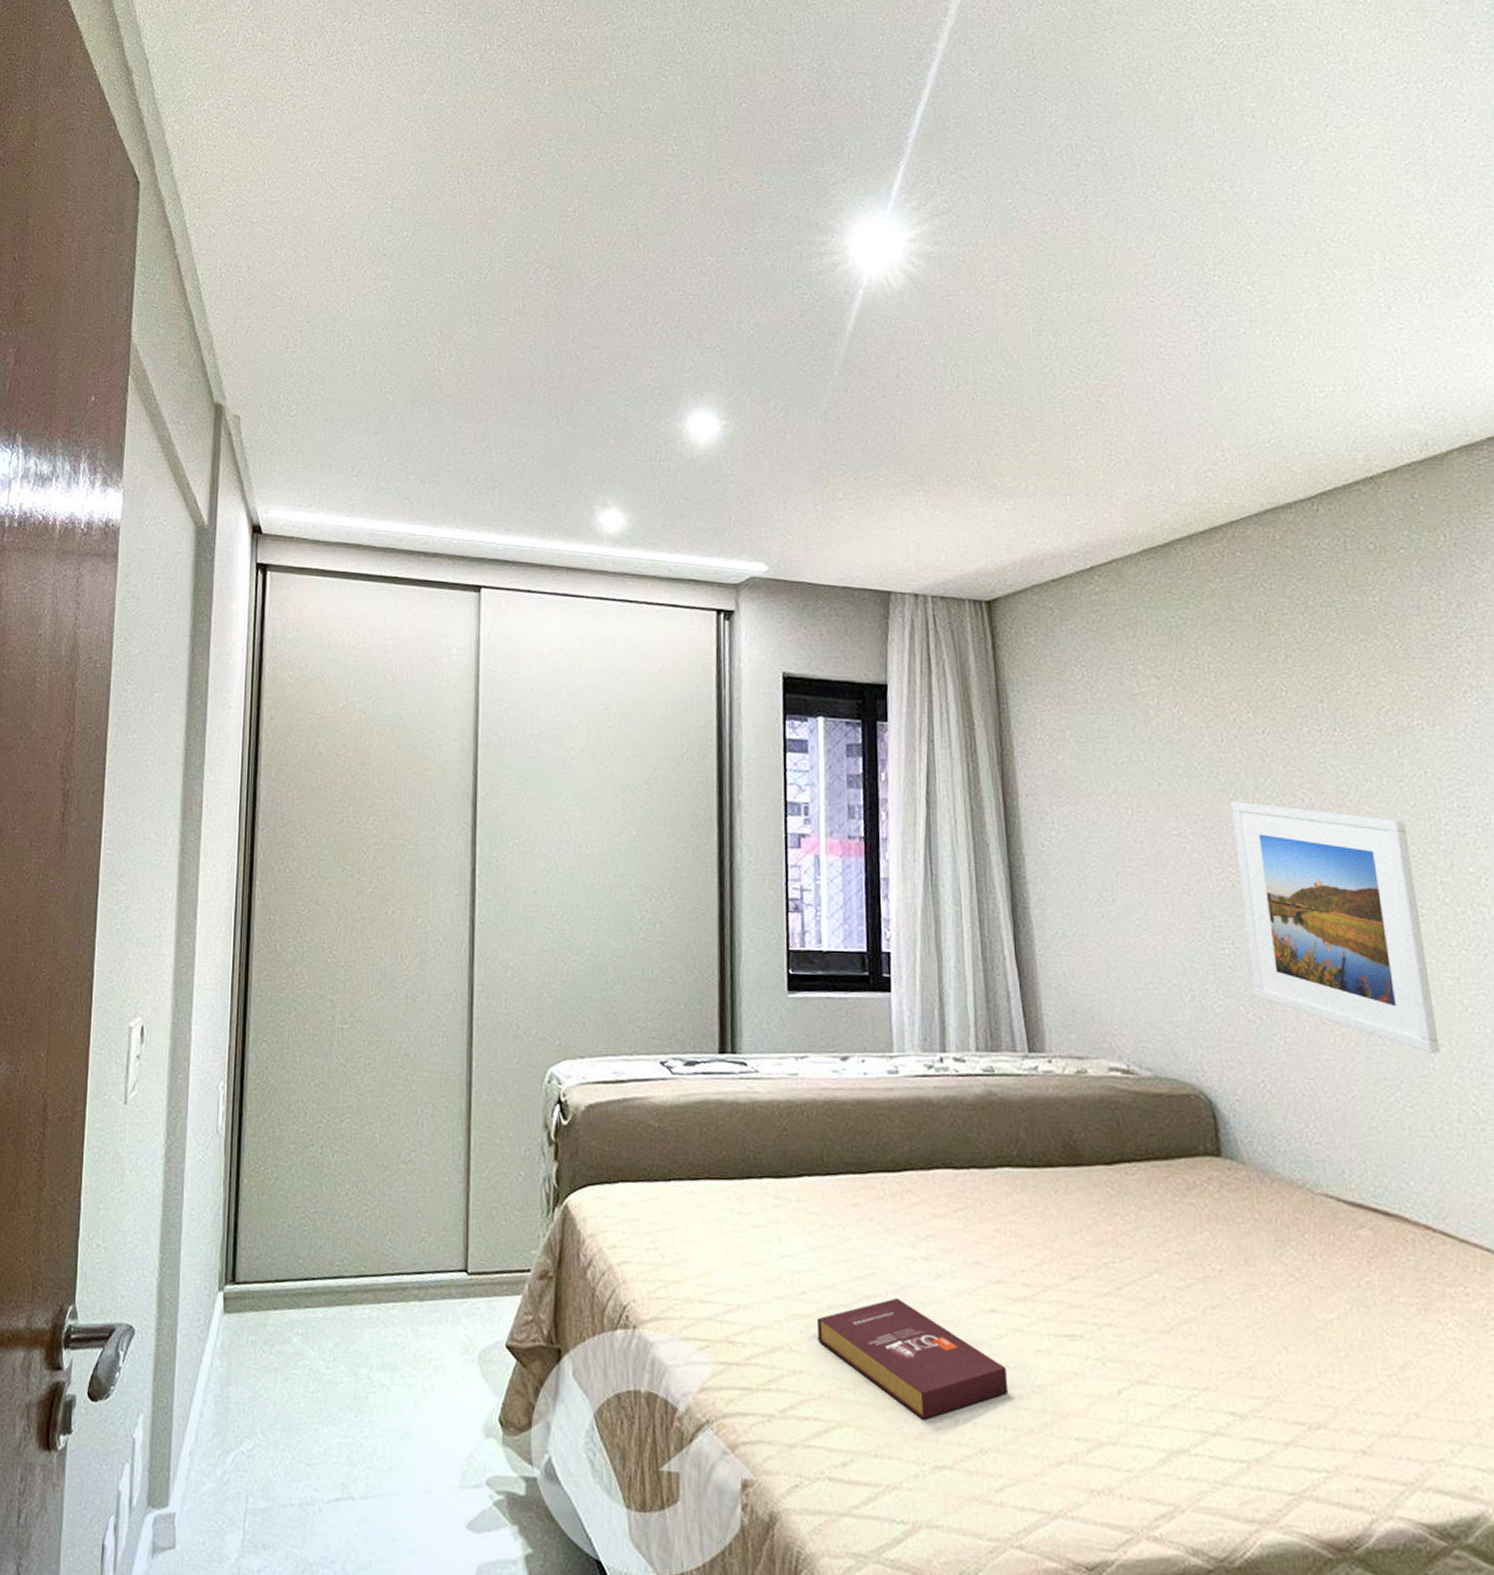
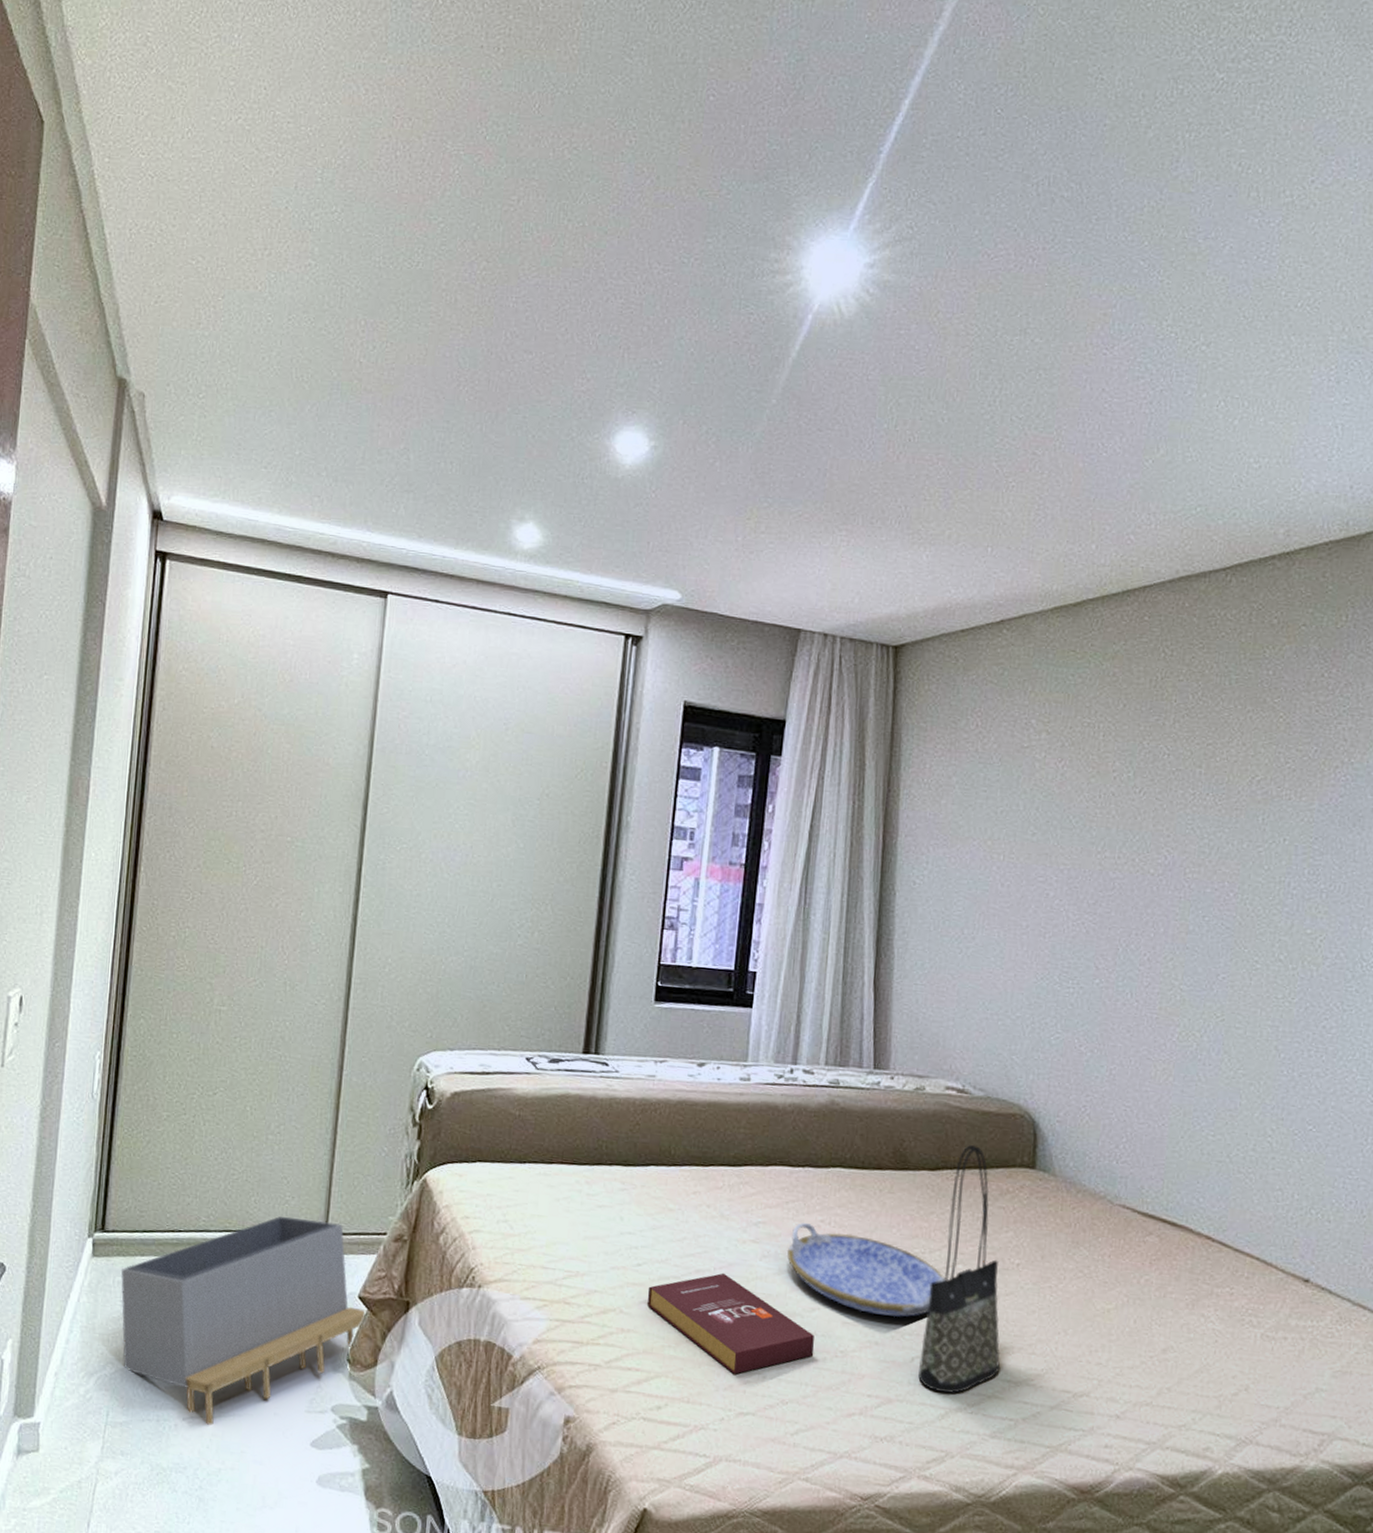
storage bin: none [255,1255,516,1508] -> present [121,1216,367,1425]
serving tray: none [964,1233,1142,1342] -> present [787,1222,946,1318]
tote bag: none [1125,1132,1219,1432] -> present [918,1144,1000,1394]
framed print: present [1231,800,1440,1054] -> none [1089,853,1257,1091]

